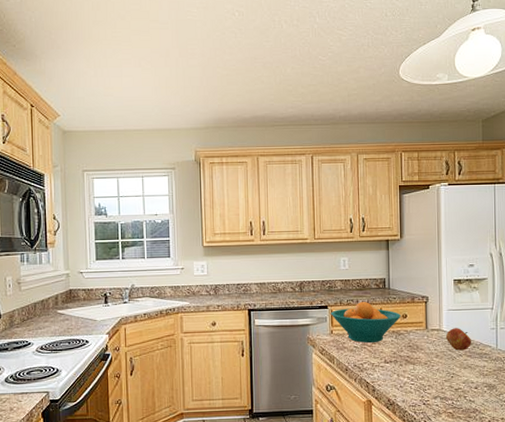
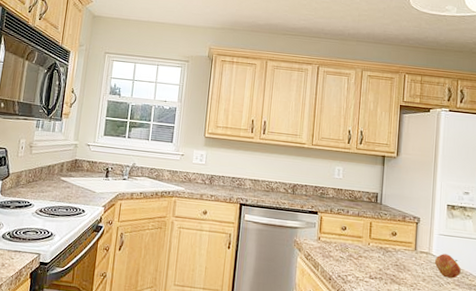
fruit bowl: present [331,301,401,343] -> none [320,212,390,256]

